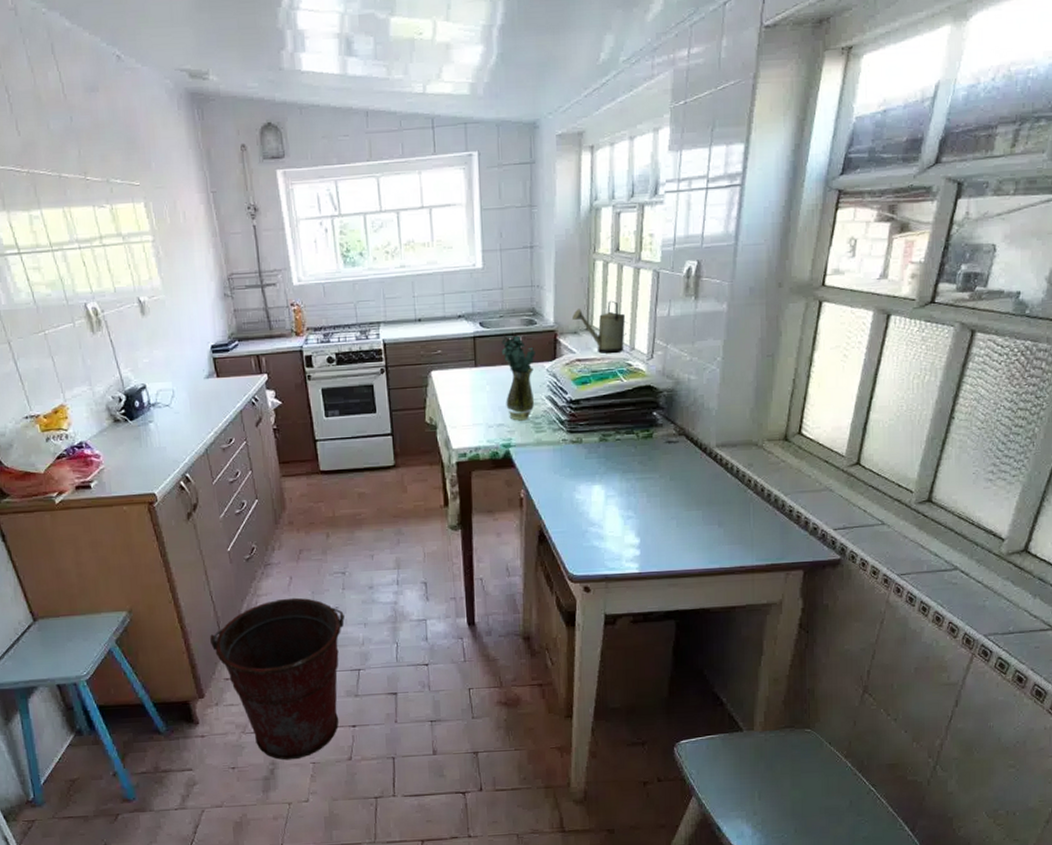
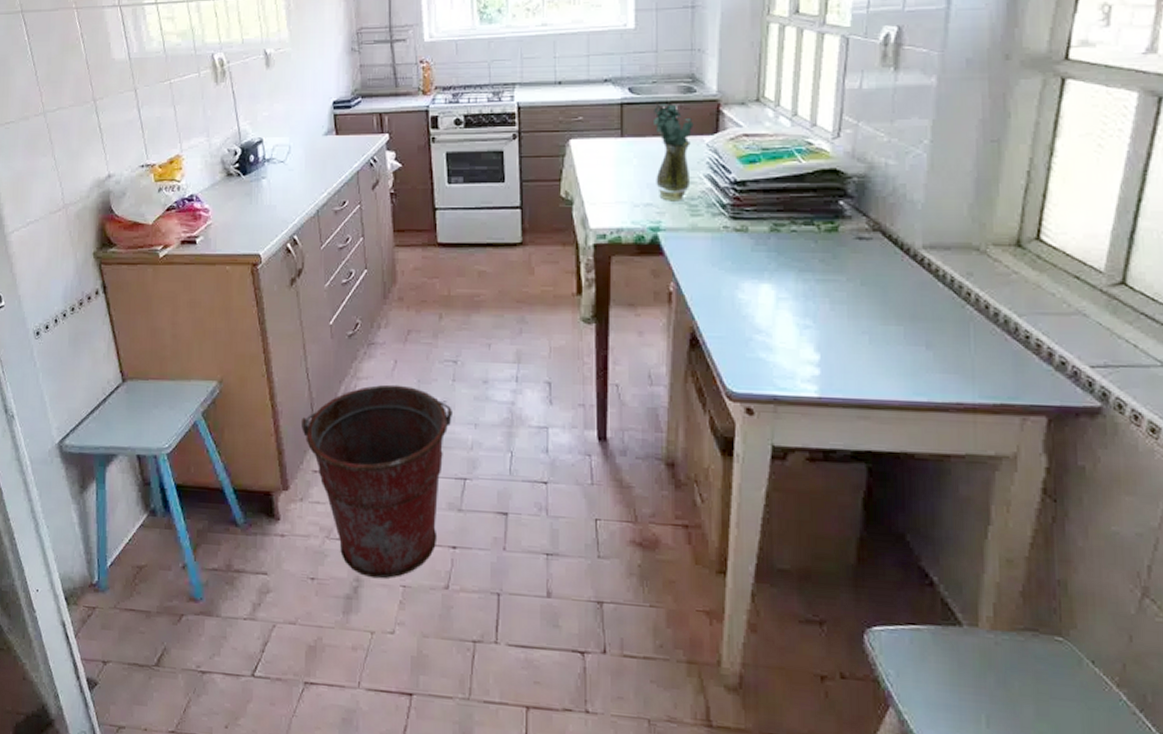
watering can: present [572,300,627,353] -> none [740,68,808,129]

